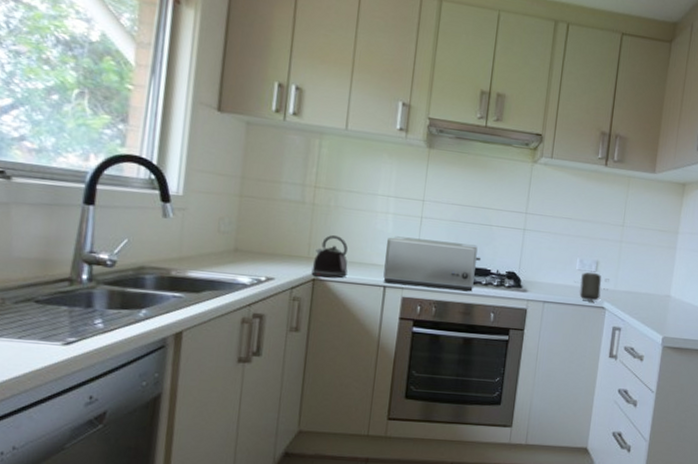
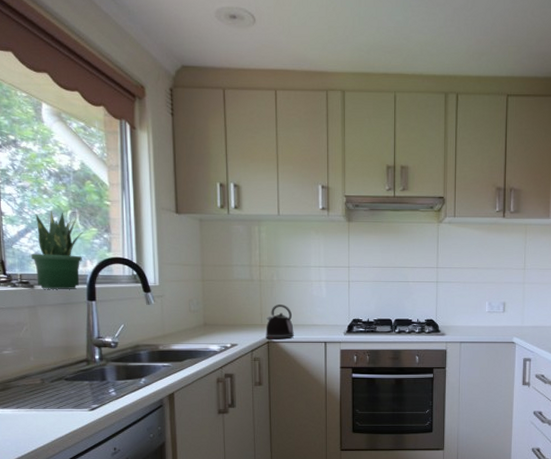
planter: none [14,86,95,188] -> present [31,210,86,289]
toaster: present [383,236,482,292] -> none [323,299,403,340]
canister: present [575,271,609,302] -> none [486,311,516,339]

